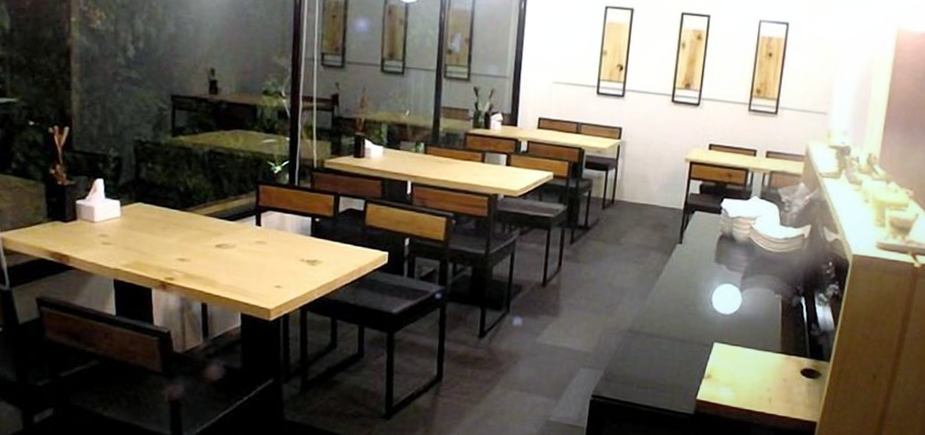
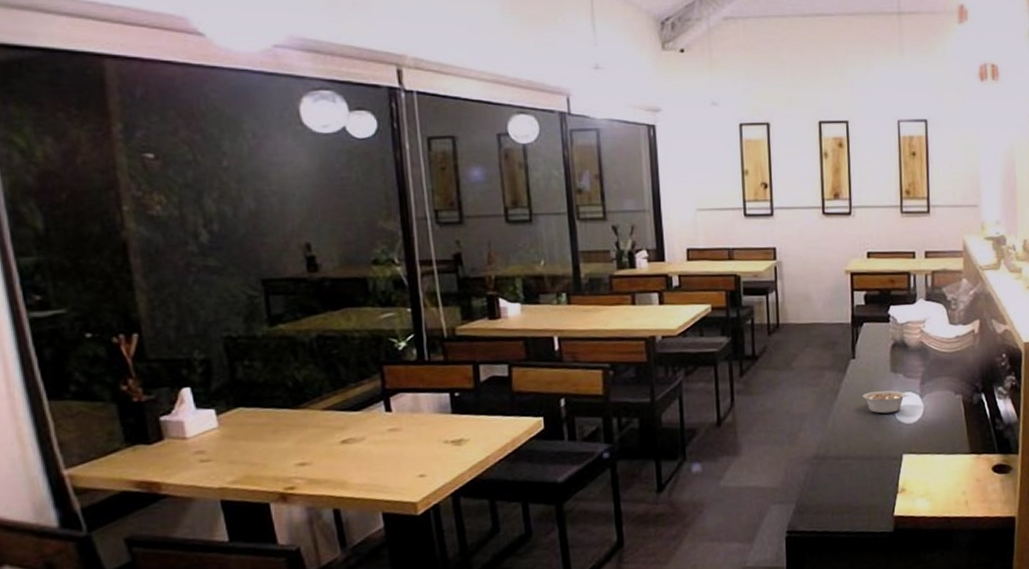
legume: none [683,278,729,302] -> present [862,390,909,414]

